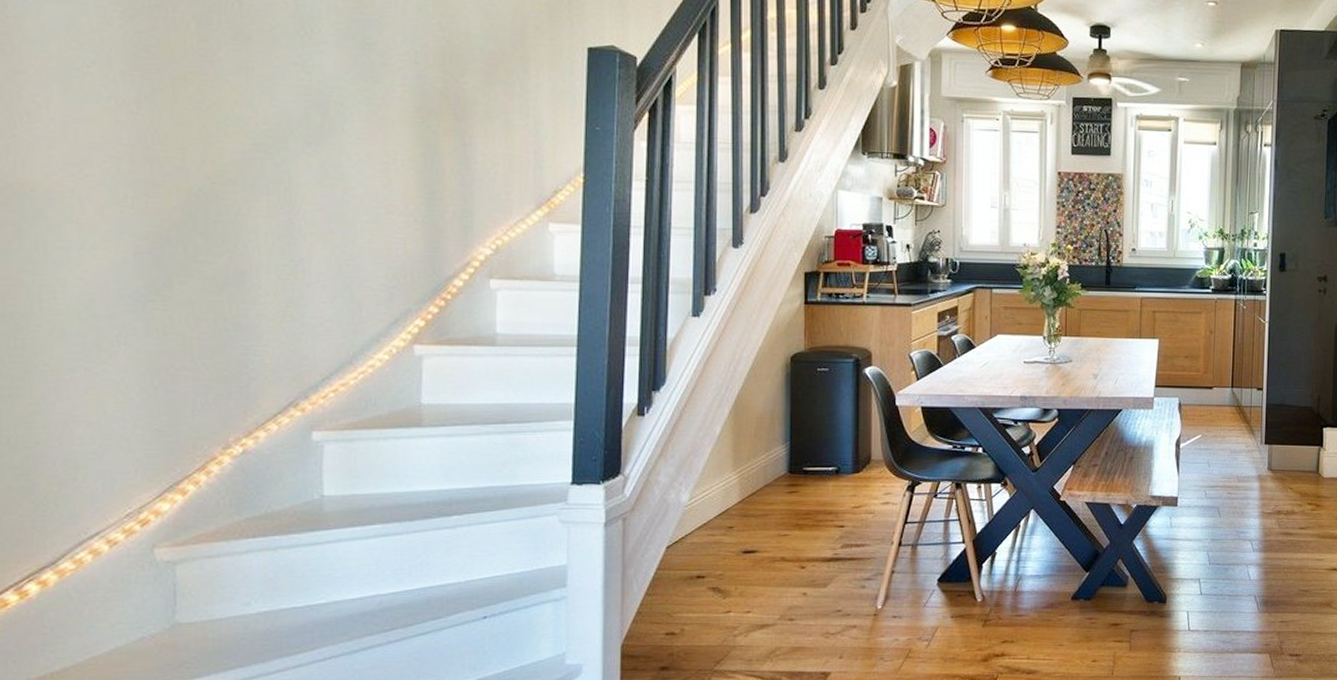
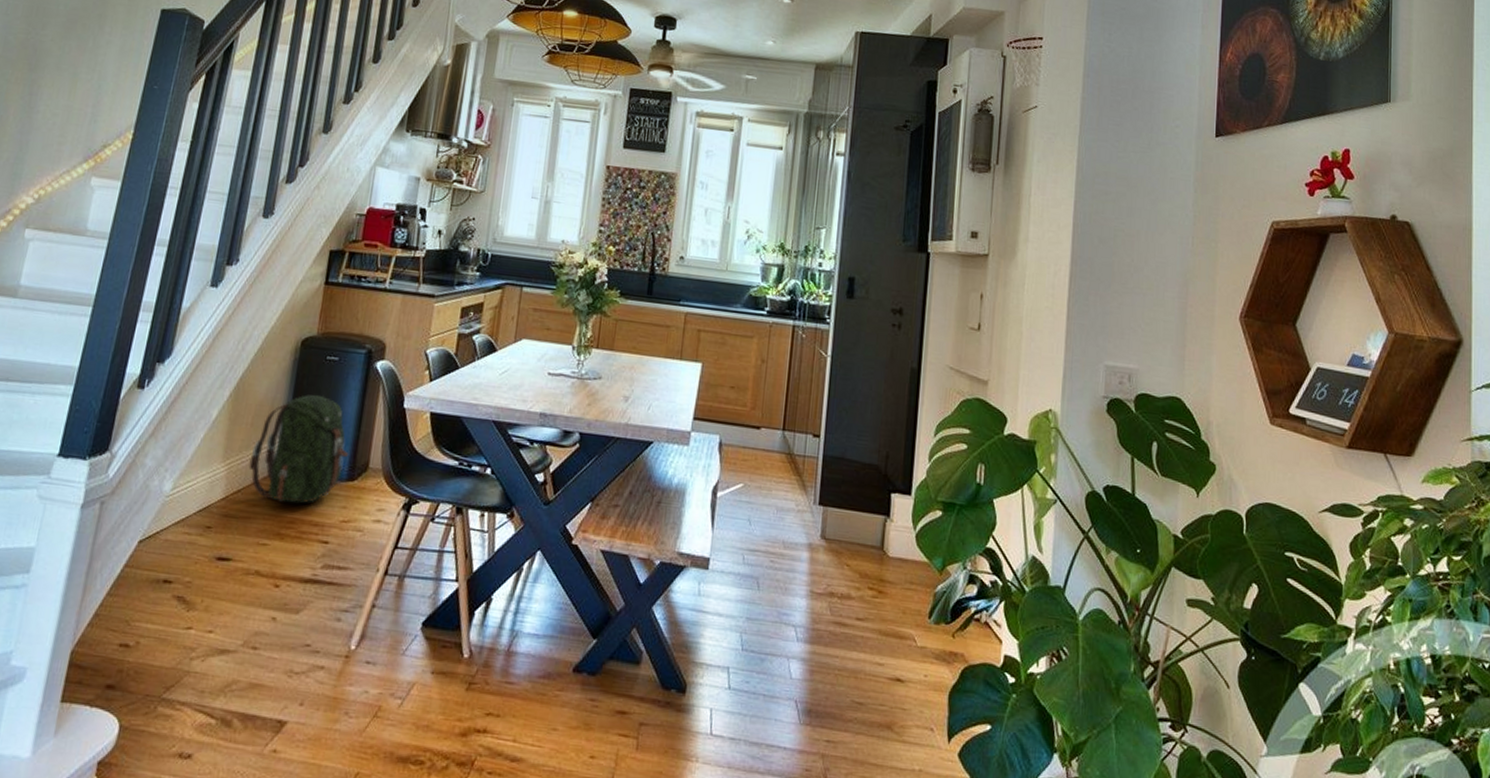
backpack: none [759,403,852,498] -> present [248,394,349,504]

